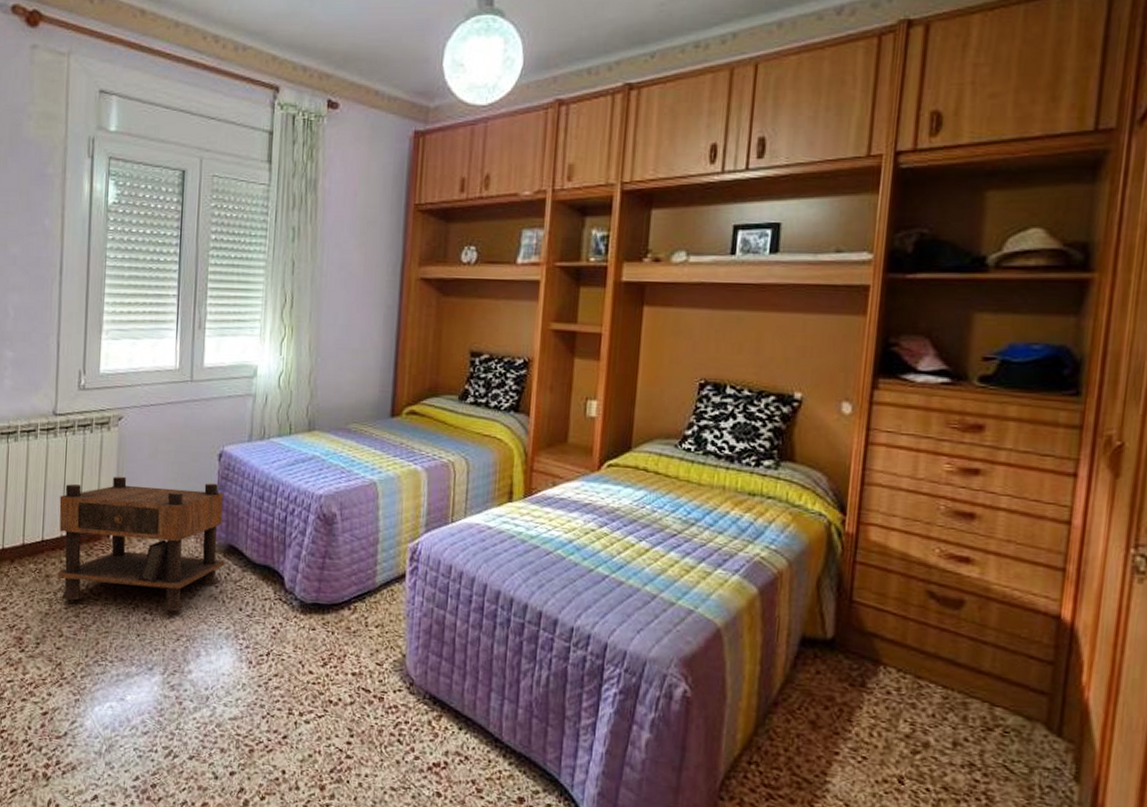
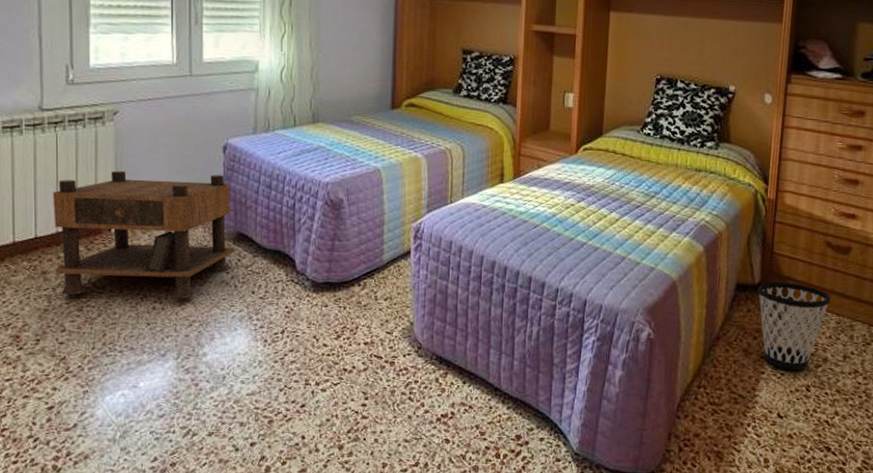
wastebasket: none [830,637,935,756] -> present [757,281,831,371]

